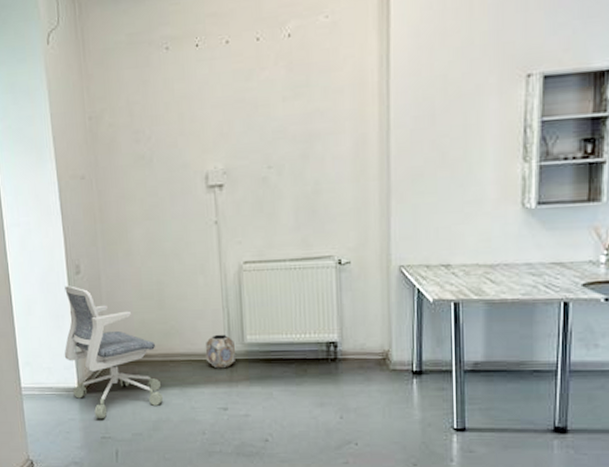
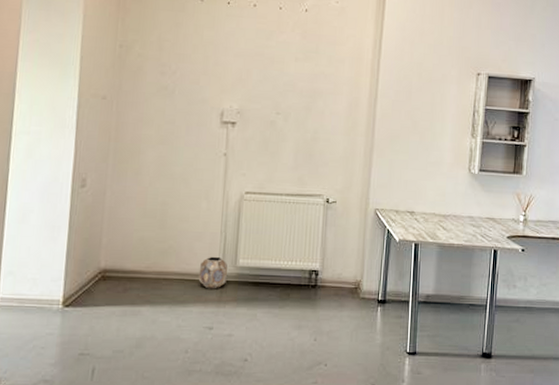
office chair: present [64,285,164,418] -> none [53,197,152,334]

